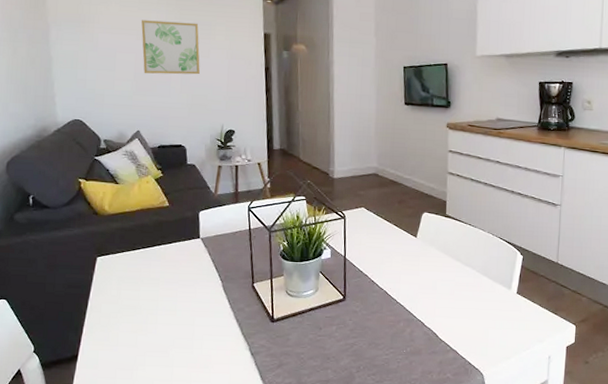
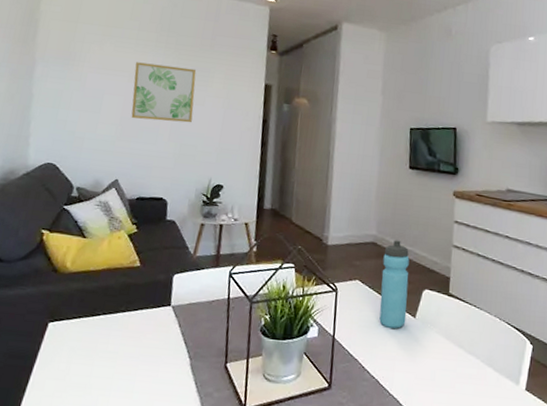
water bottle: none [384,170,409,247] -> present [379,240,410,329]

